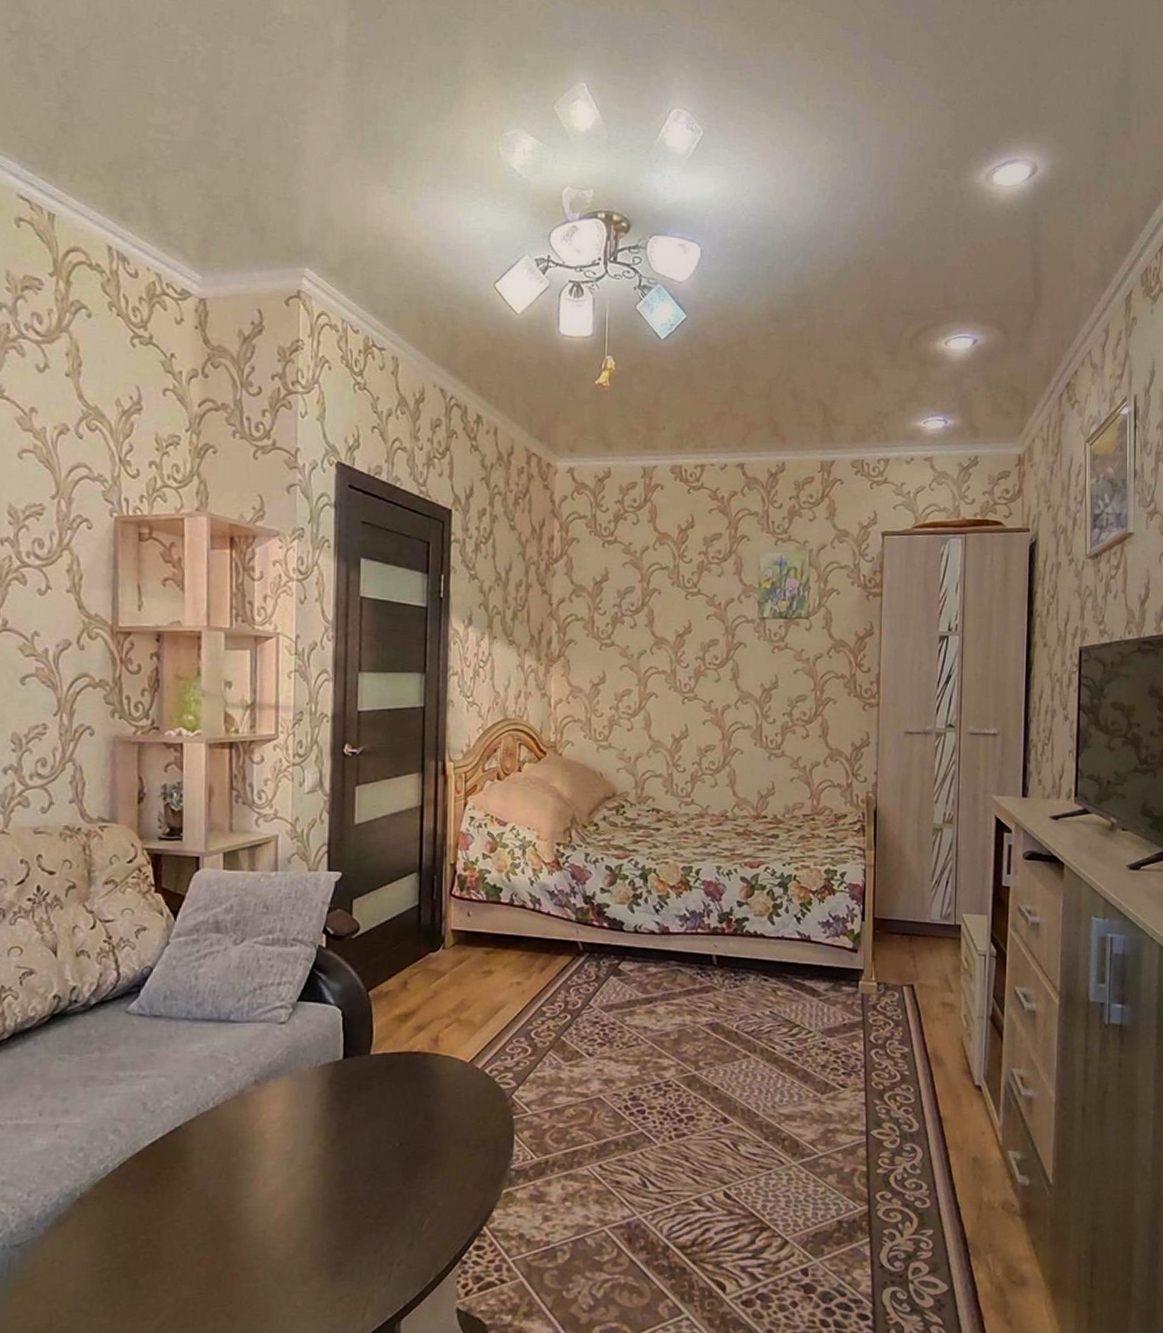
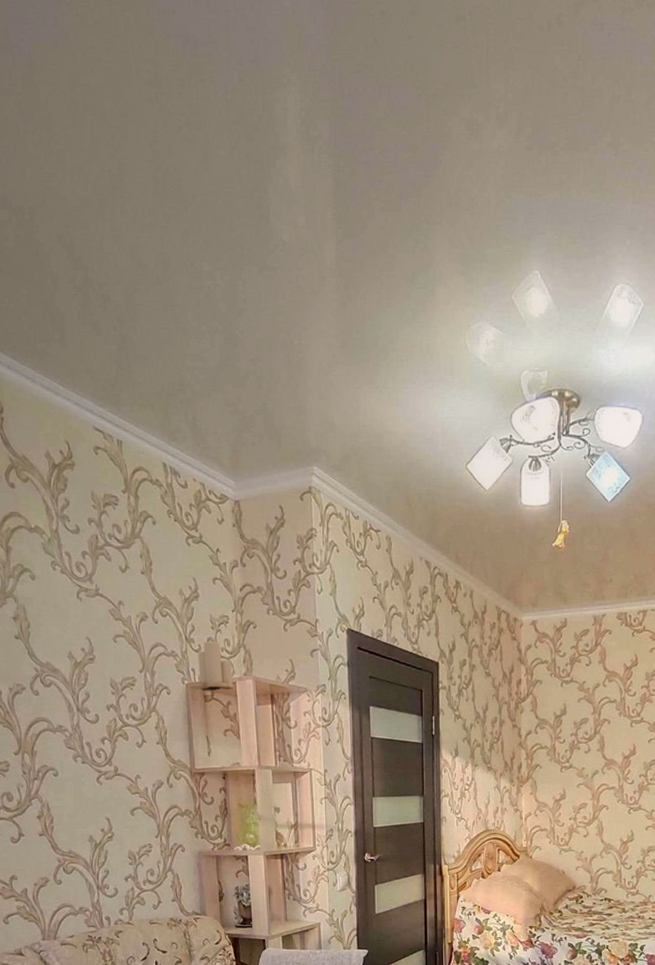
candle: none [134,460,181,528] -> present [198,637,233,690]

